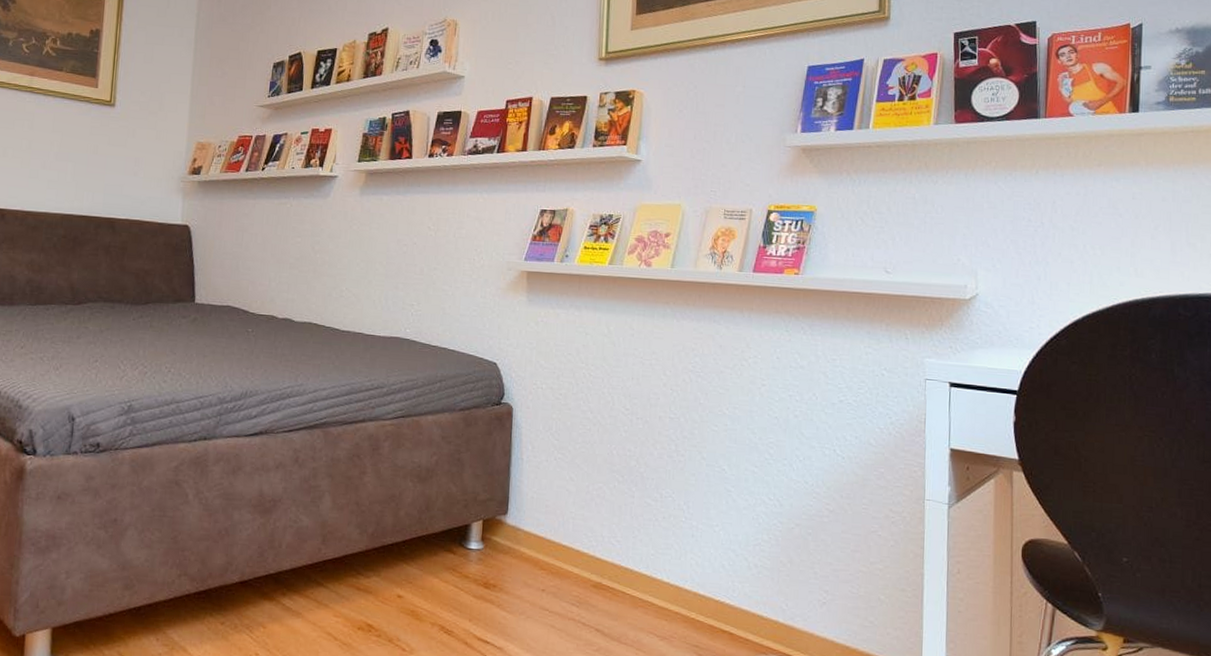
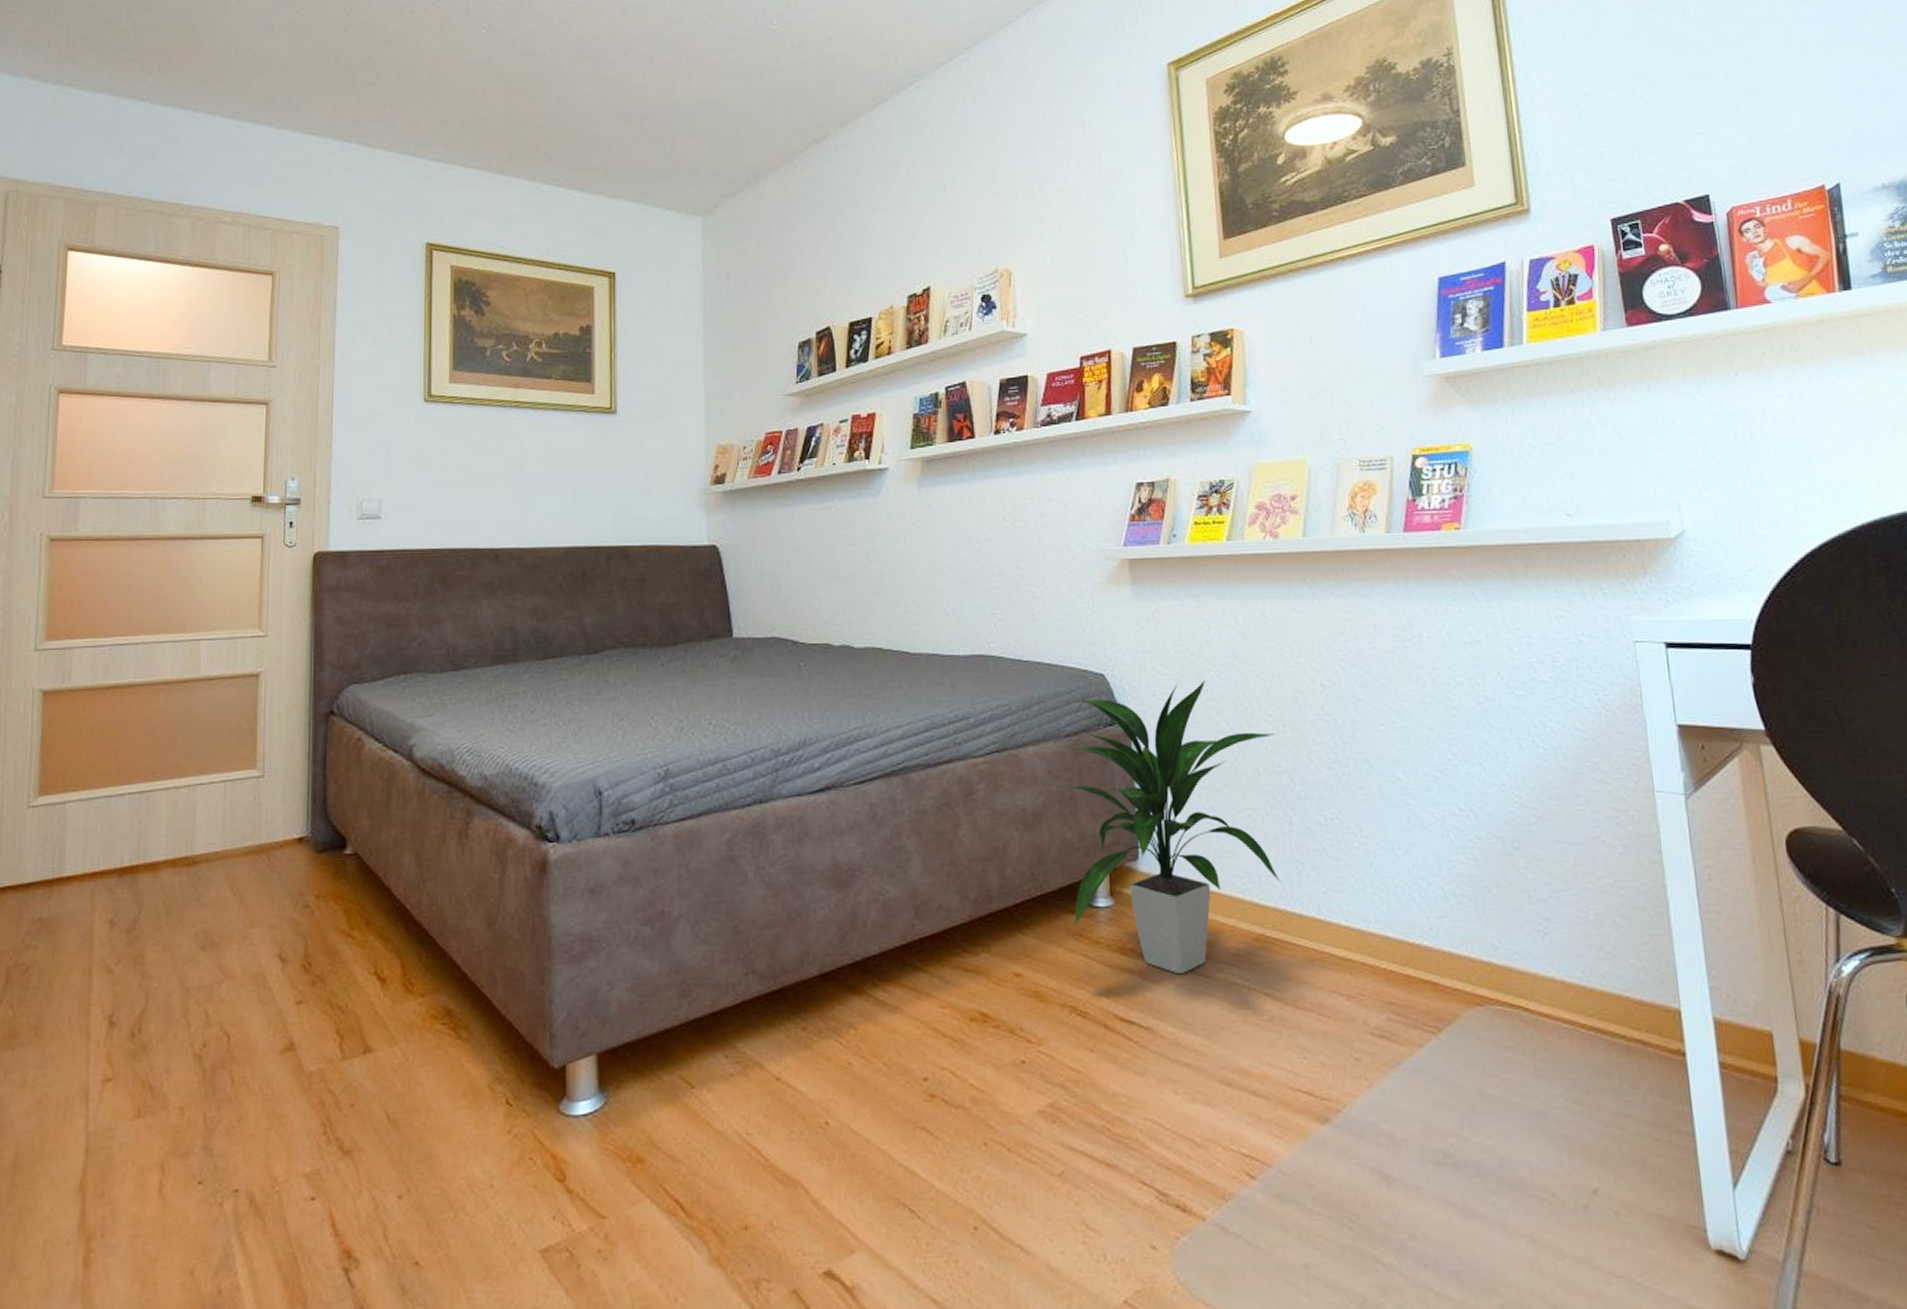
indoor plant: none [449,375,630,608] -> present [1066,680,1279,975]

